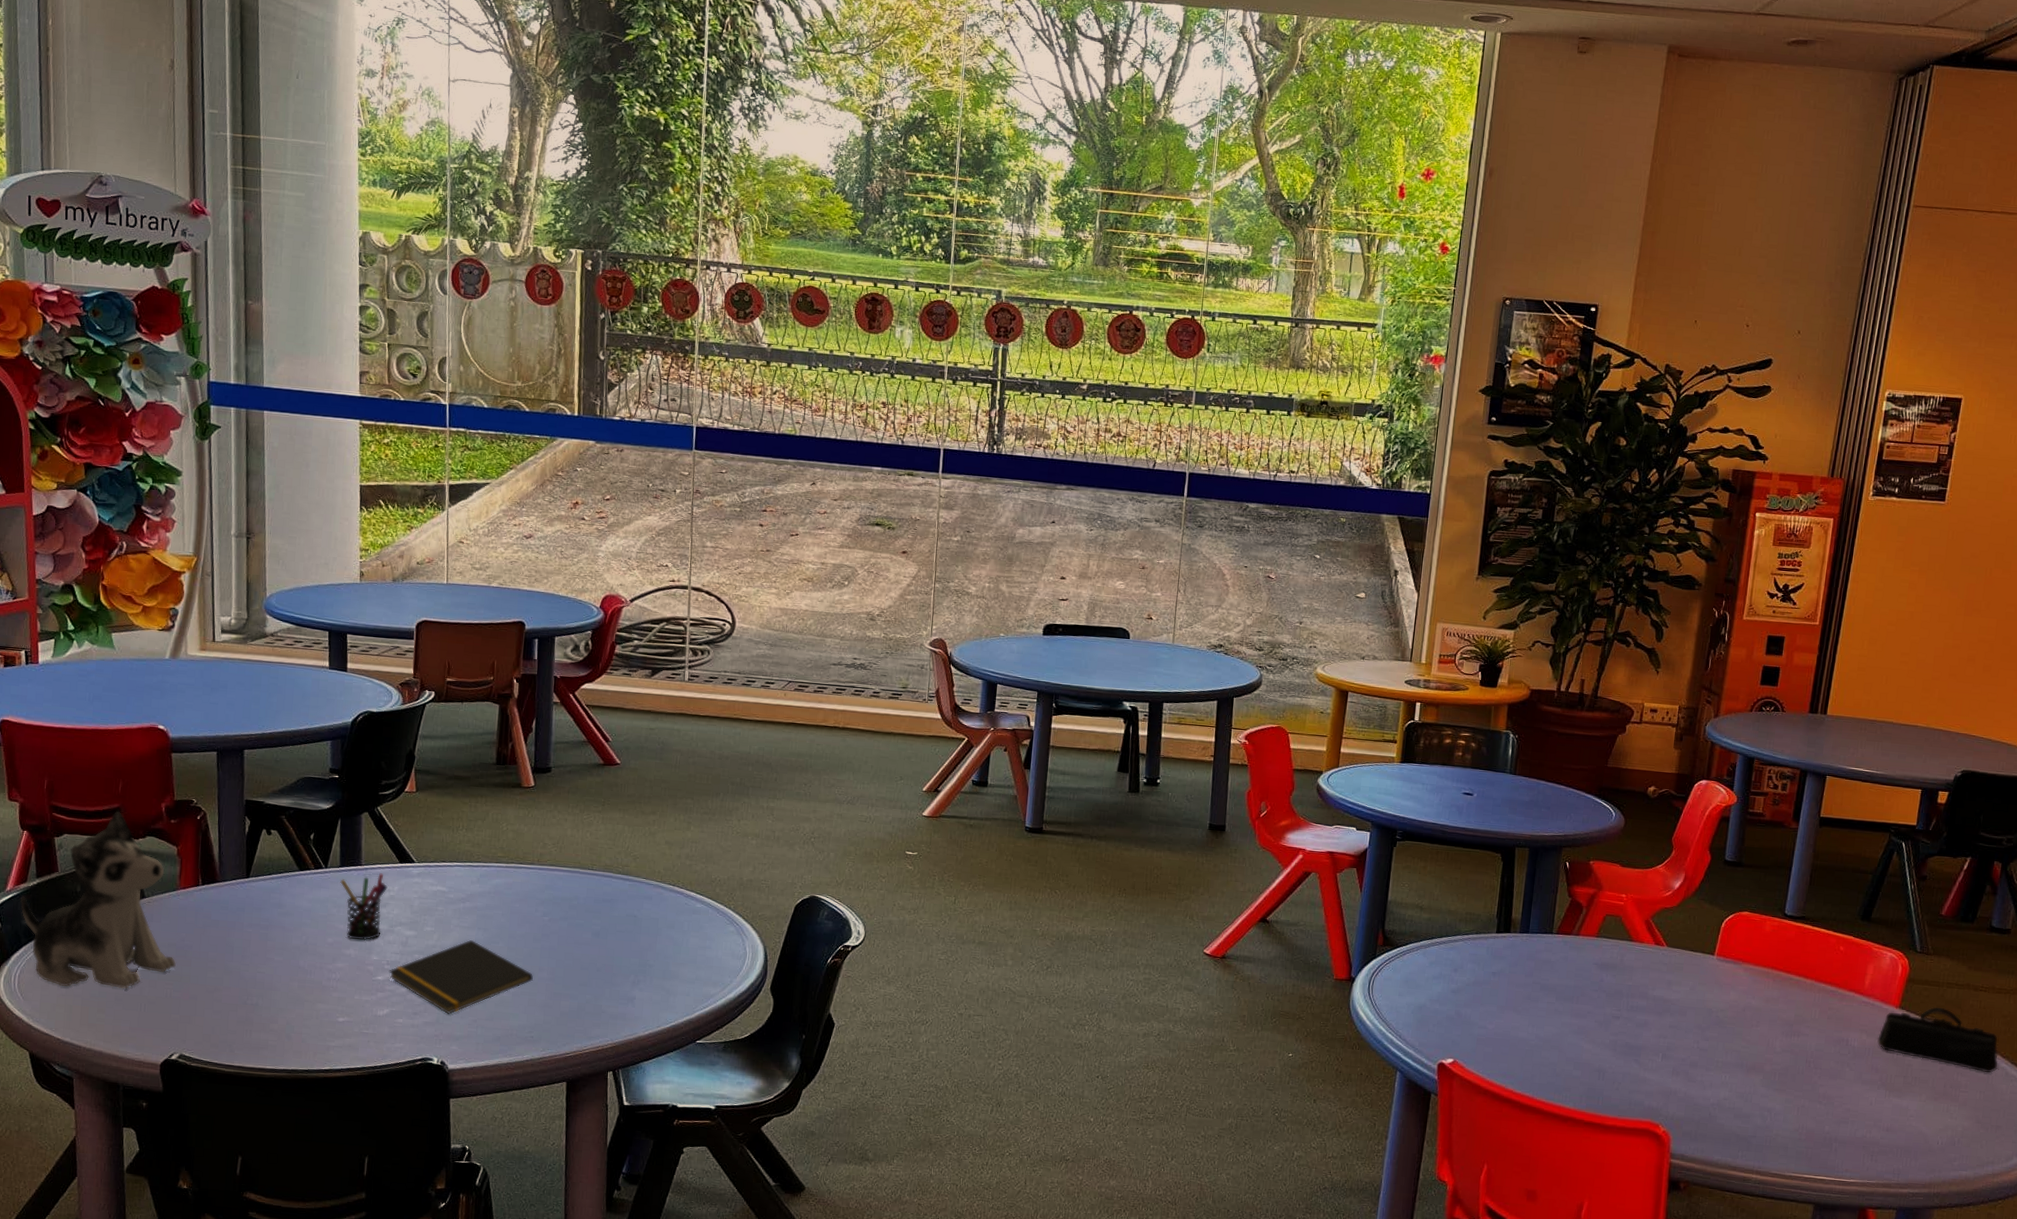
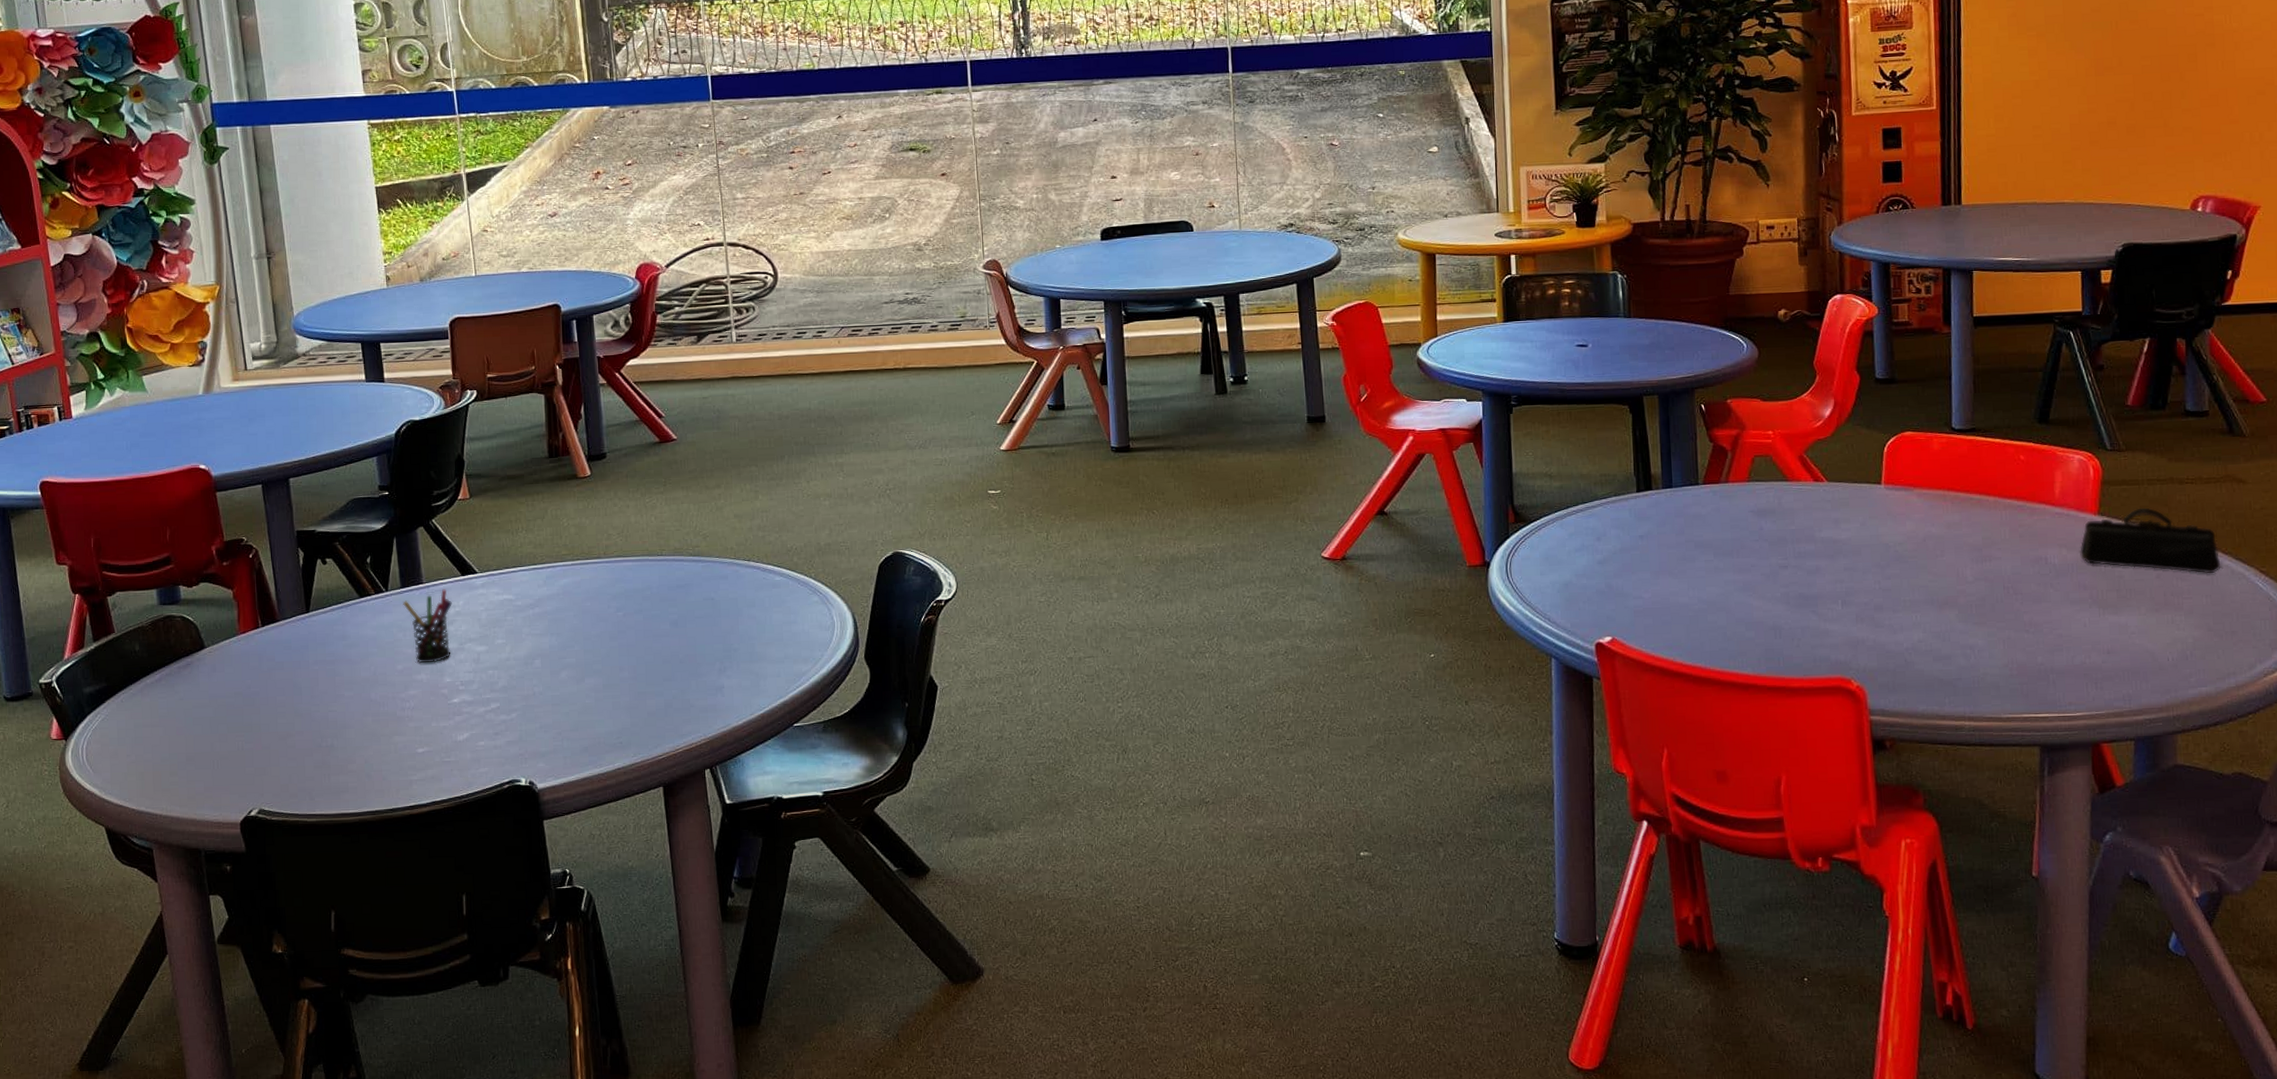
plush toy: present [20,811,176,989] -> none [80,560,245,754]
notepad: present [388,939,533,1014] -> none [463,646,614,730]

